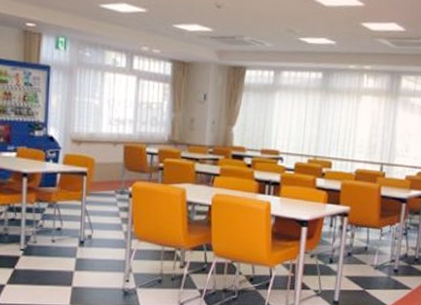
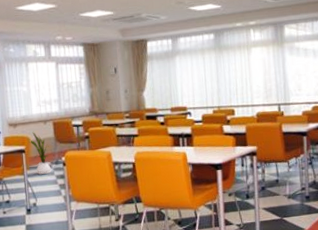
house plant: none [93,153,116,204] -> present [29,132,51,174]

